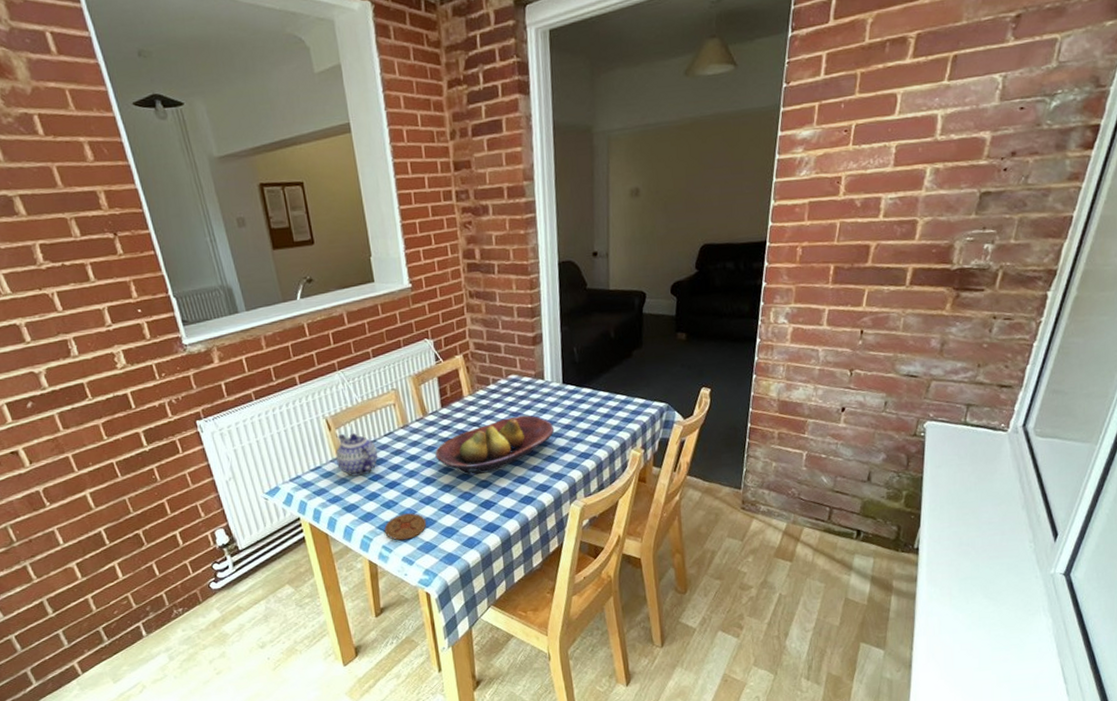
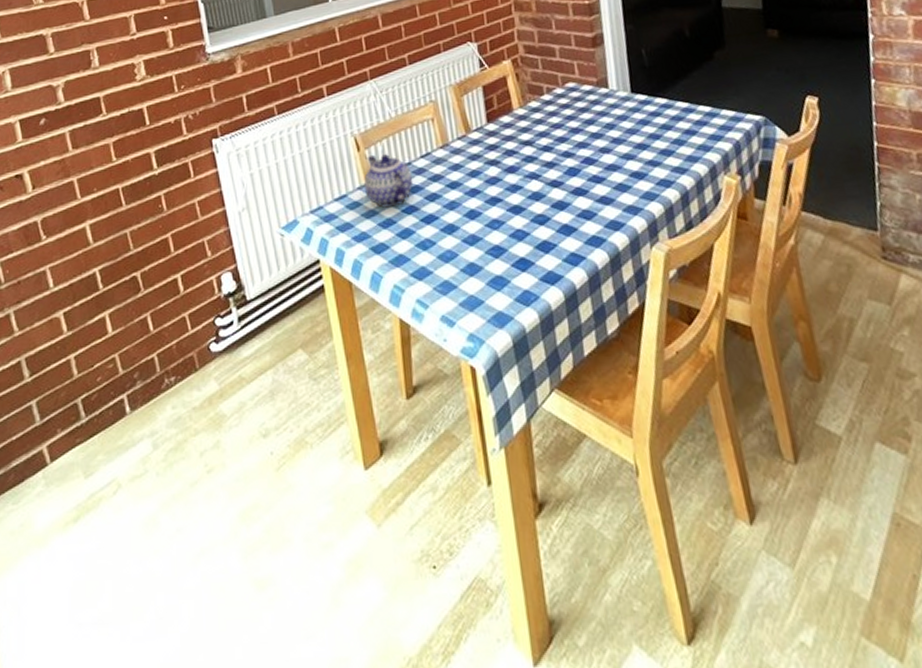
coaster: present [384,513,427,541] -> none [419,256,471,293]
fruit bowl: present [435,415,555,476] -> none [480,132,625,209]

